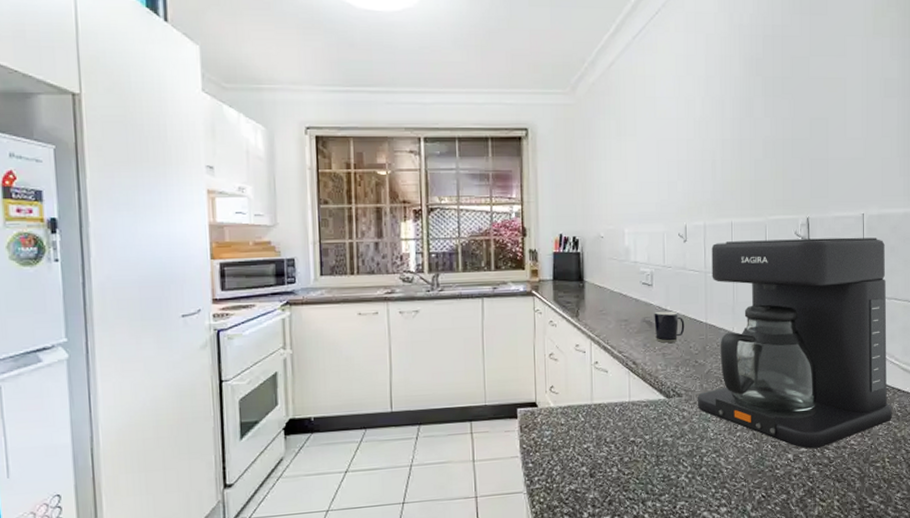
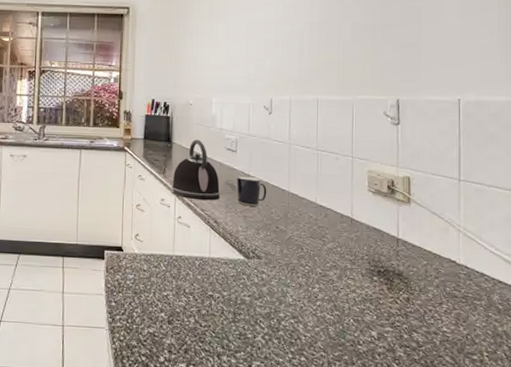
kettle: none [585,276,638,342] -> present [171,139,221,201]
coffee maker: present [697,237,892,449] -> none [276,116,492,330]

